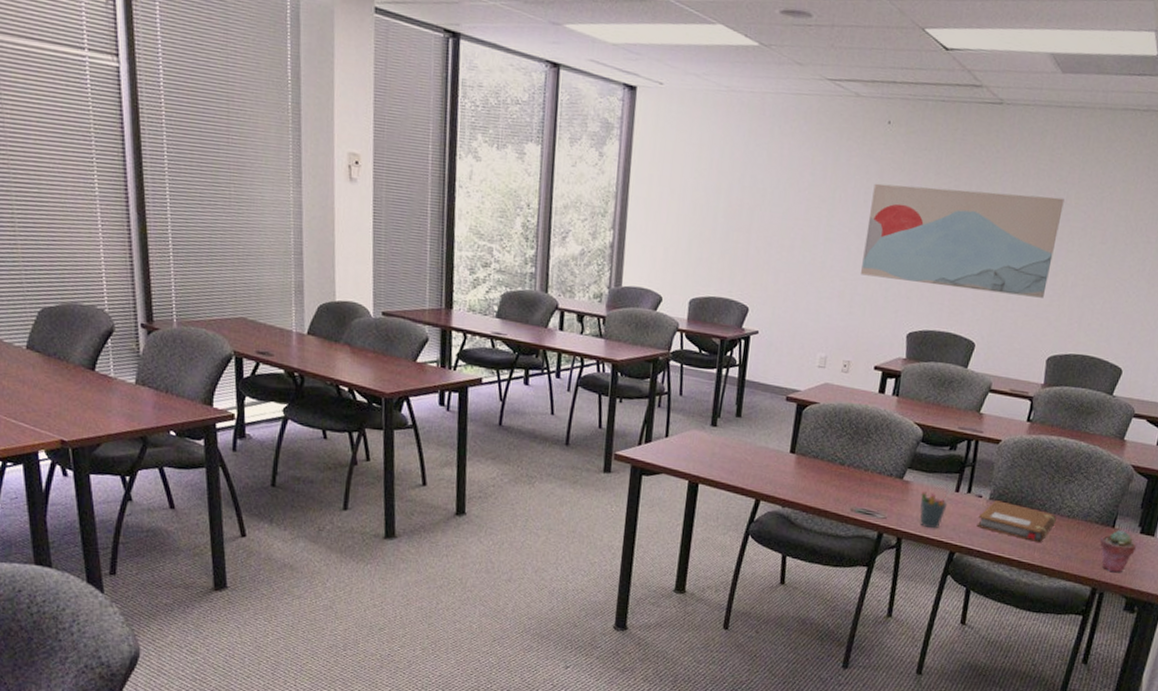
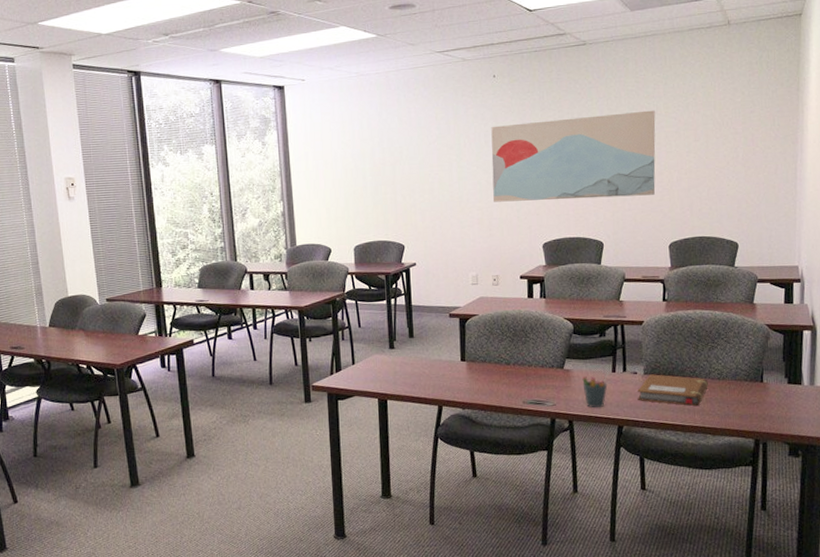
potted succulent: present [1100,530,1136,573] -> none [753,383,787,423]

